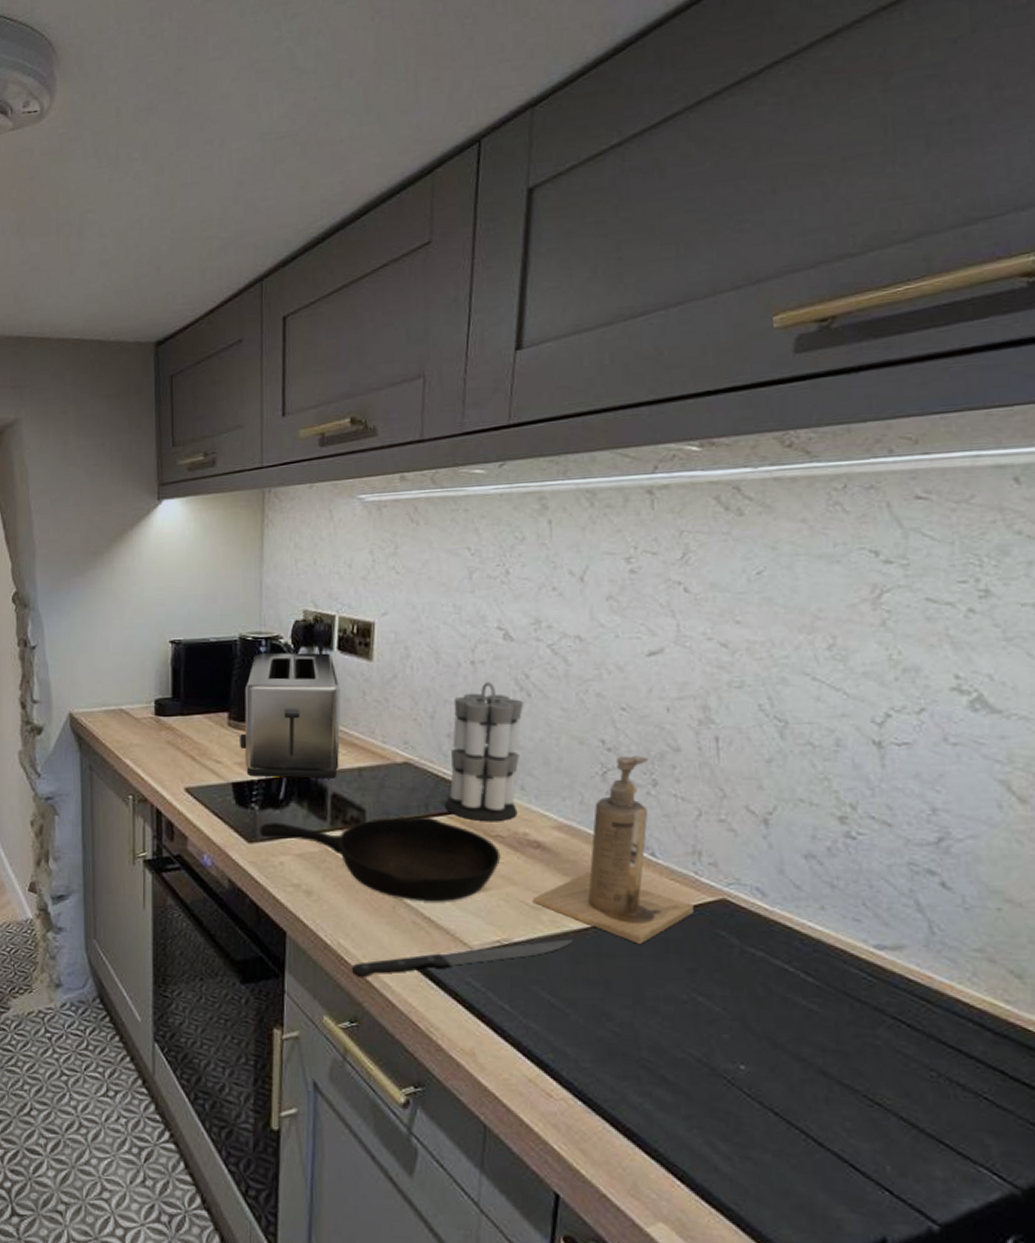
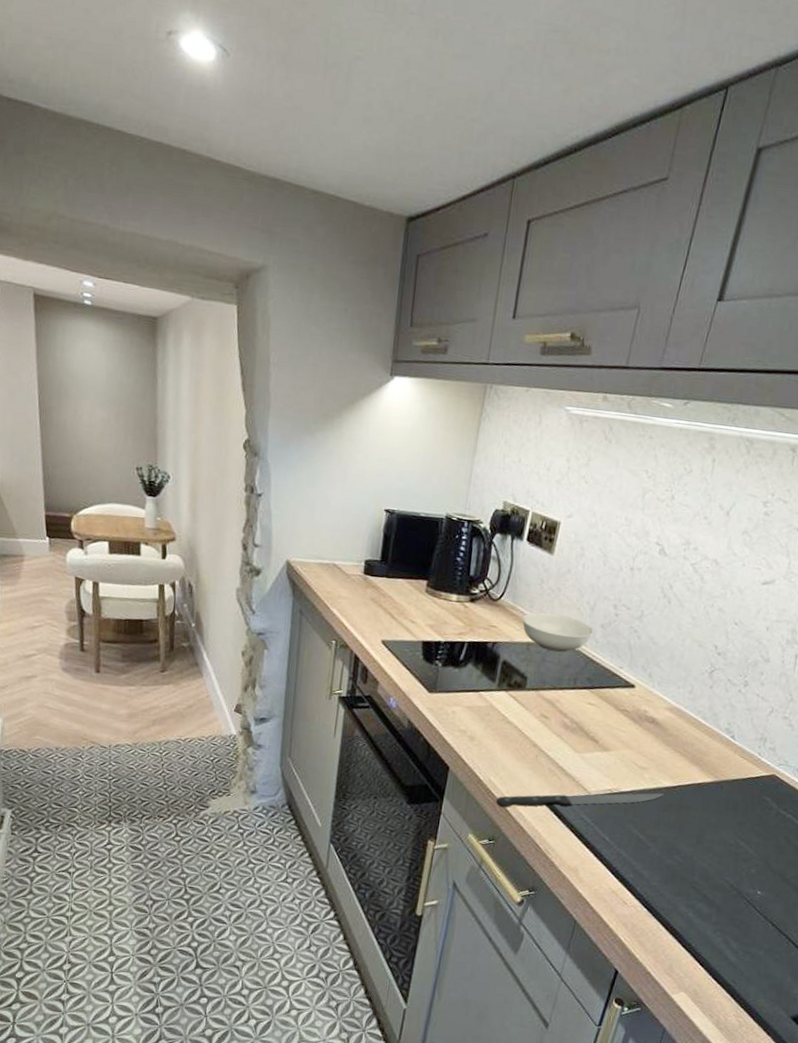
toaster: present [238,652,341,779] -> none [433,532,524,649]
frying pan: present [259,816,501,901] -> none [439,678,624,756]
bowl: none [347,728,440,775] -> present [522,612,595,653]
spice rack: present [444,682,523,821] -> none [589,586,664,699]
soap dispenser: present [532,755,695,944] -> none [640,660,753,802]

